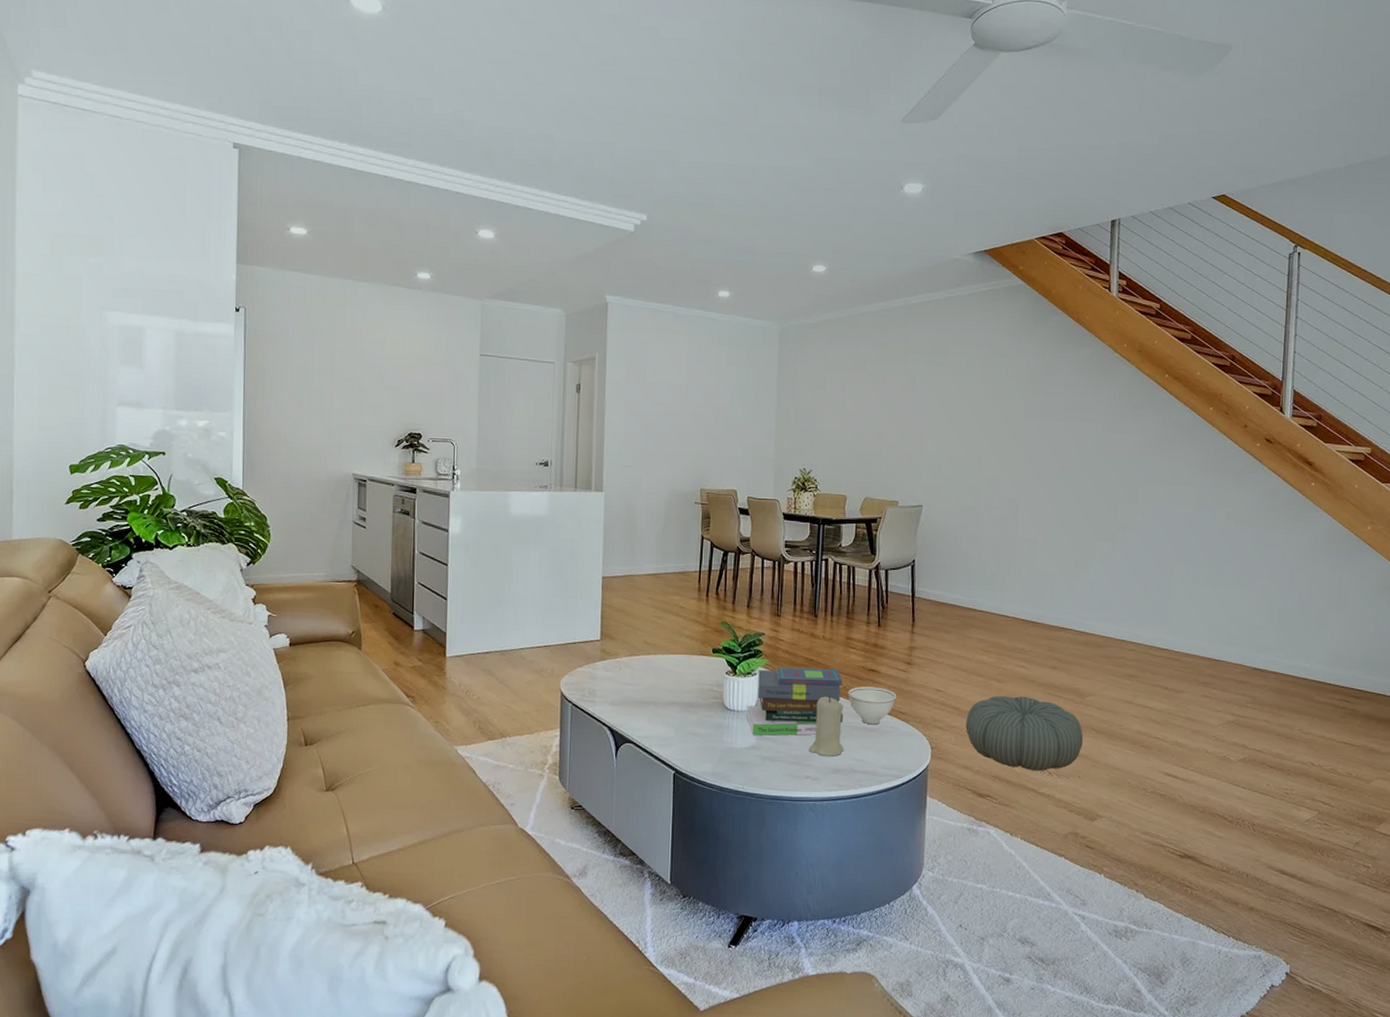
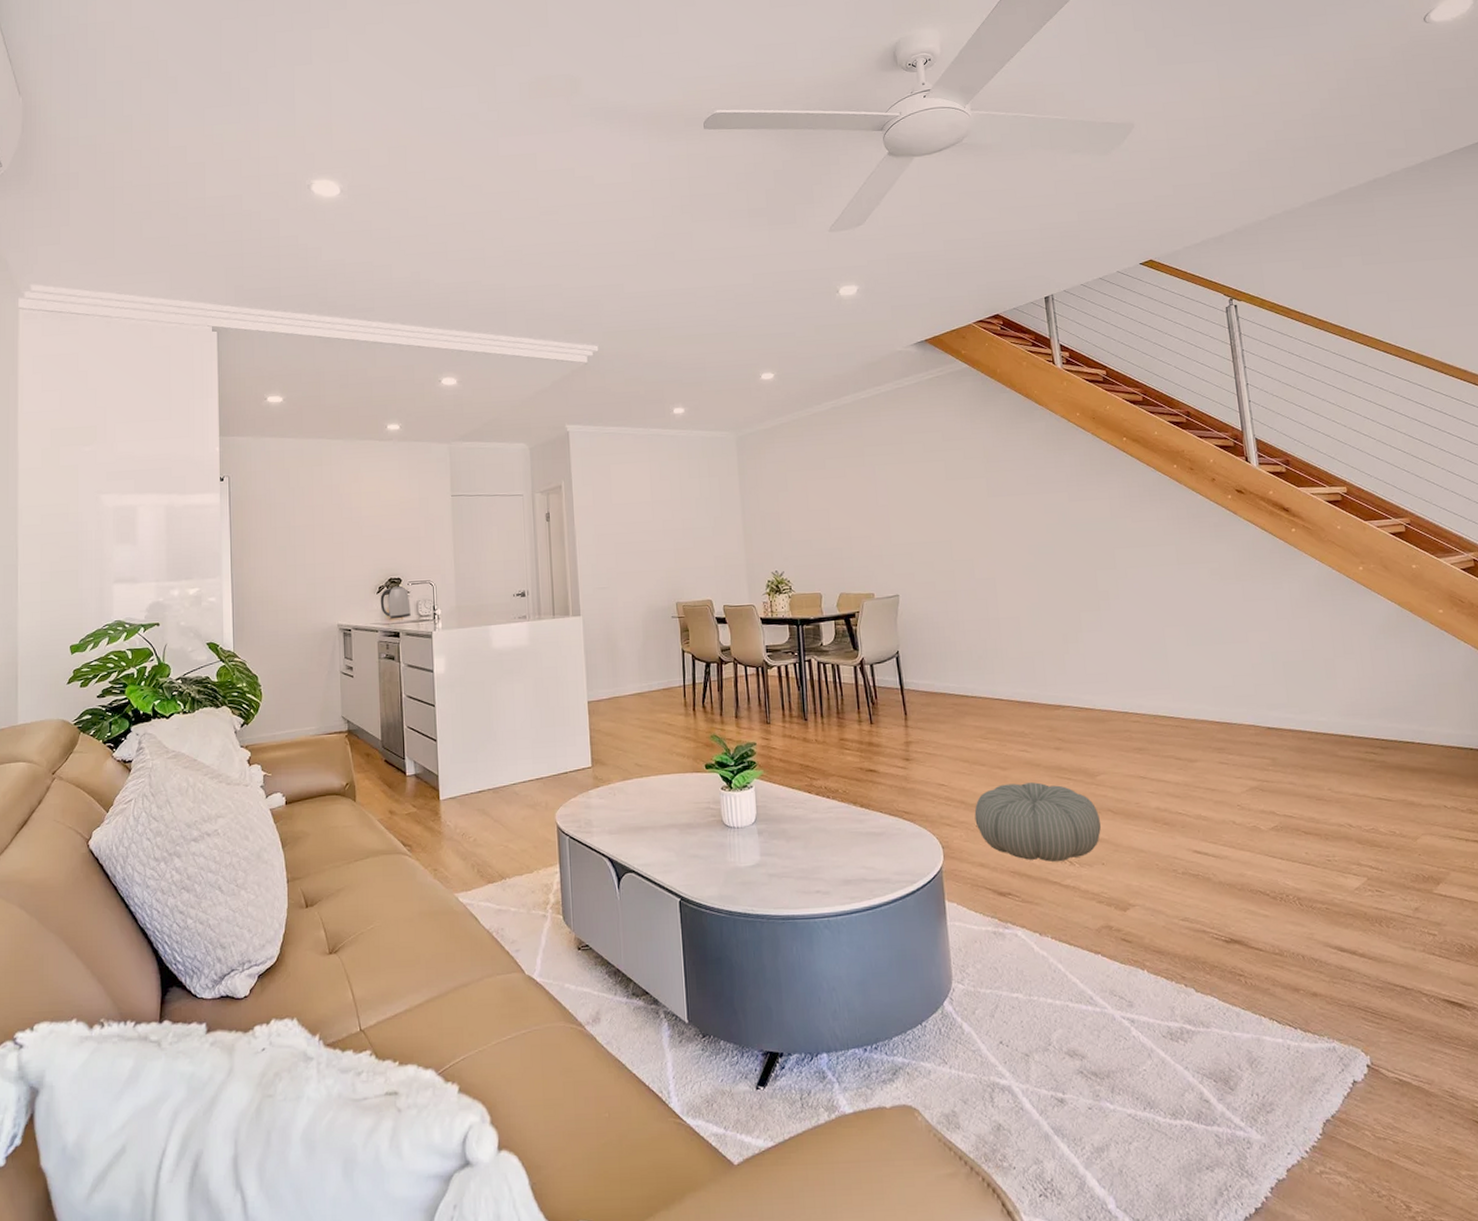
kettle: none [398,441,430,475] -> present [380,585,411,620]
books: present [747,667,843,736] -> none [747,772,847,852]
candle: present [808,696,844,756] -> none [815,802,852,867]
bowl: present [848,686,897,725] -> none [848,787,900,829]

